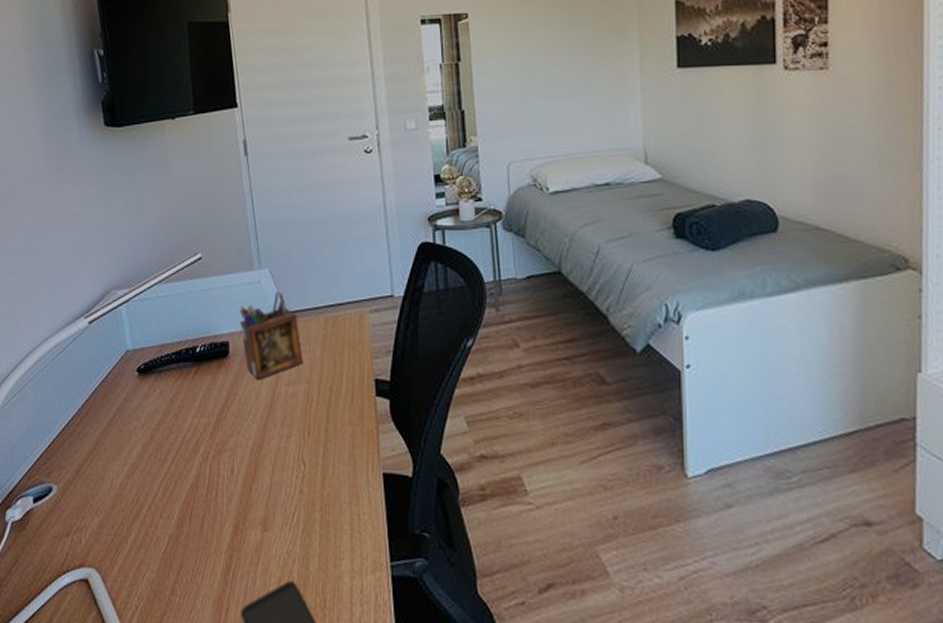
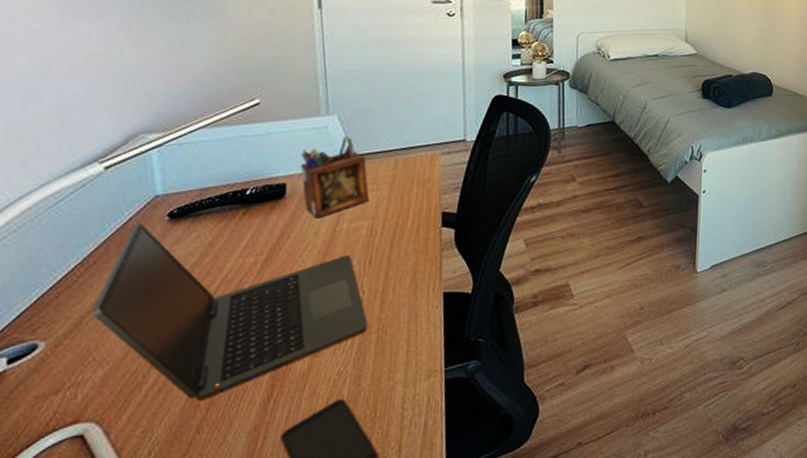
laptop: none [87,377,312,562] -> present [91,223,368,401]

